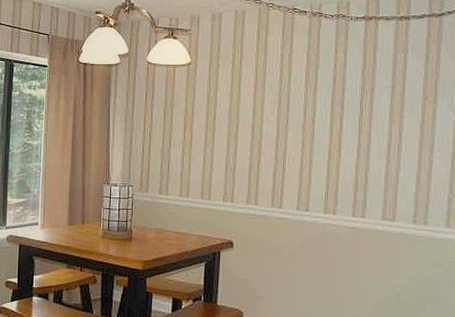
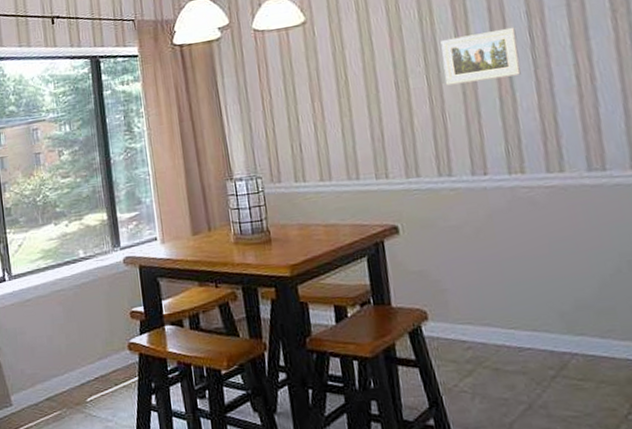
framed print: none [291,97,350,136] -> present [440,27,521,86]

